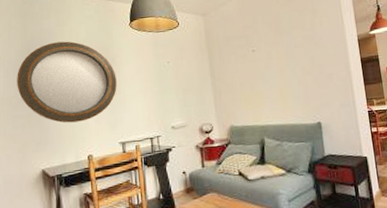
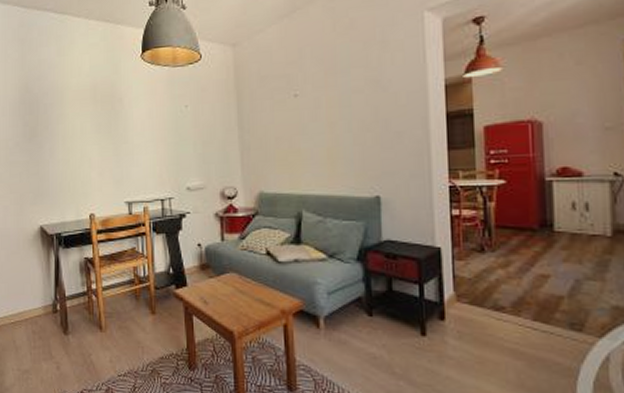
home mirror: present [17,41,117,123] -> none [14,75,124,174]

